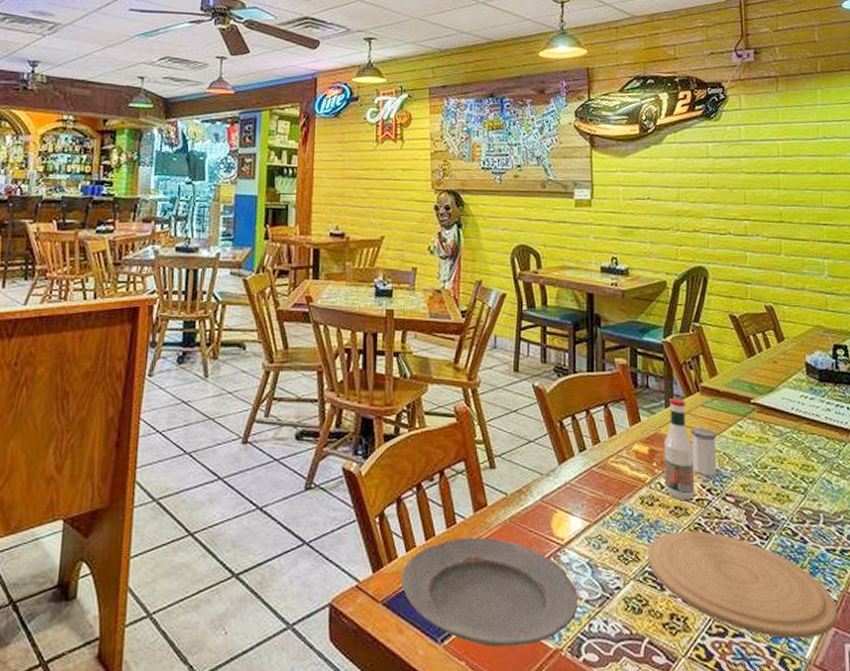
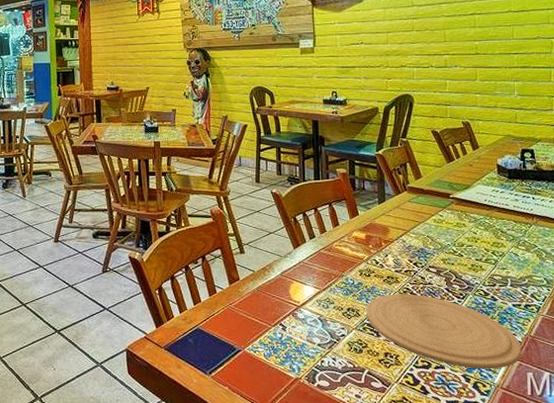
plate: present [400,537,579,647] -> none [177,302,313,377]
tabasco sauce: present [664,397,695,500] -> none [378,196,404,272]
salt shaker: present [690,426,717,476] -> none [399,217,422,253]

